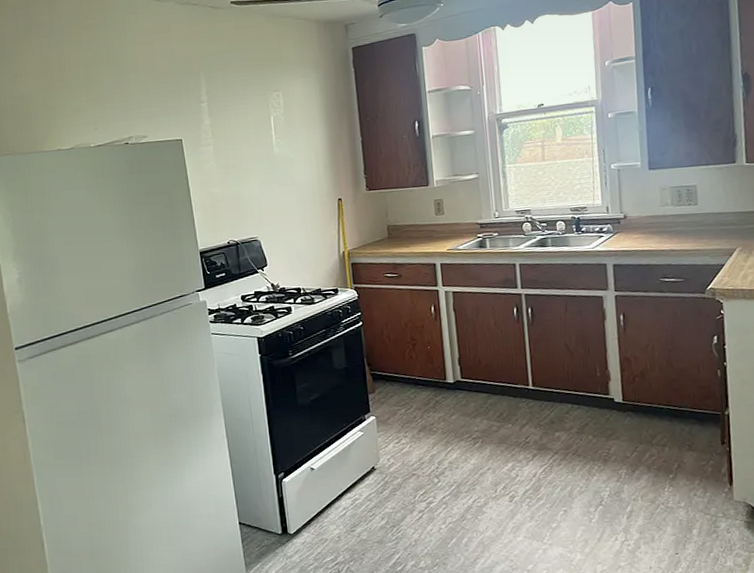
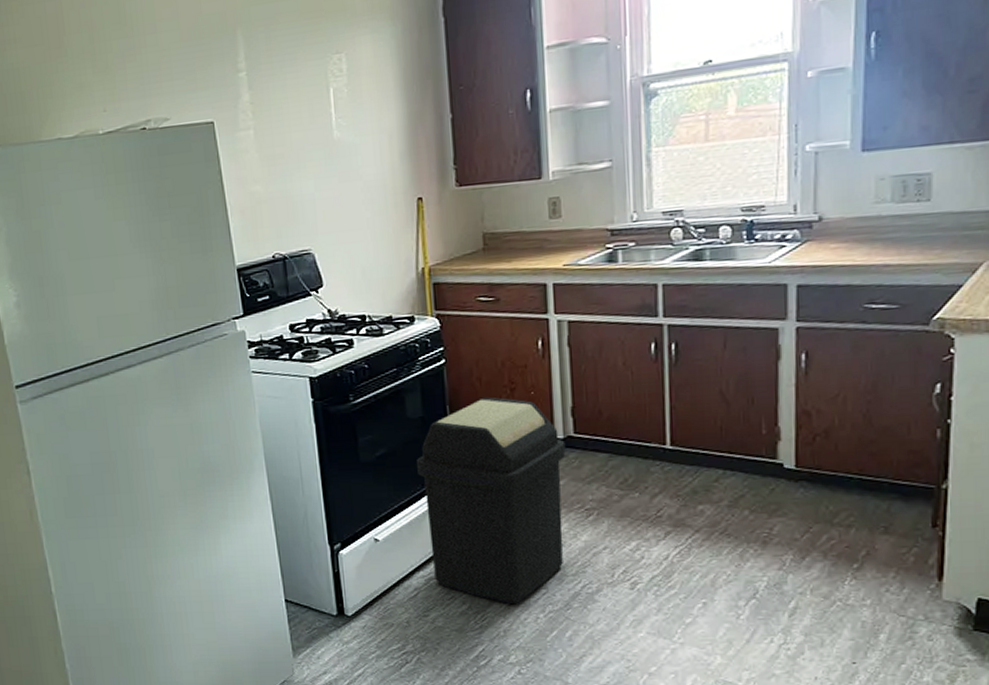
trash bin: none [343,351,458,519] -> present [417,397,566,605]

